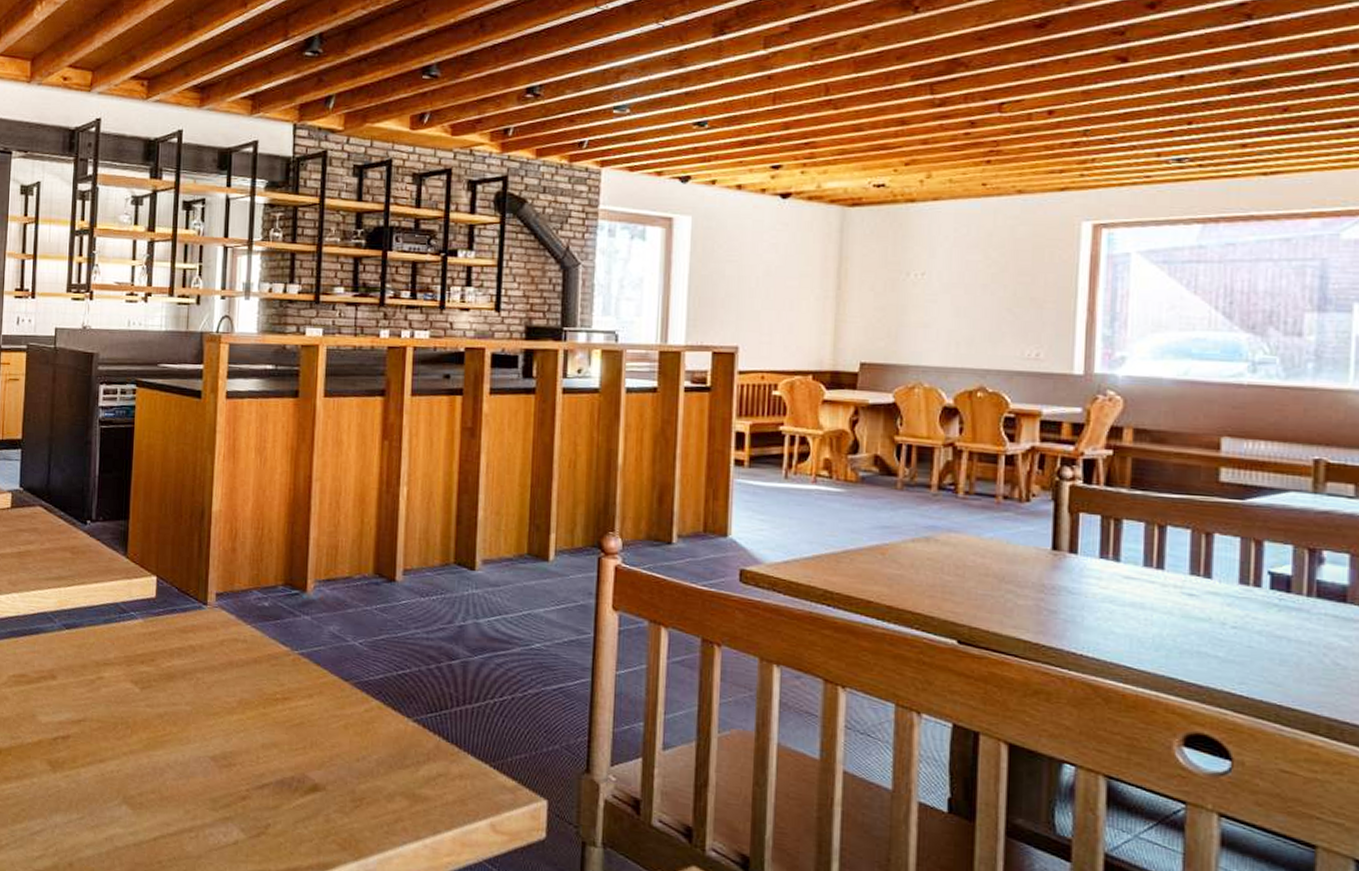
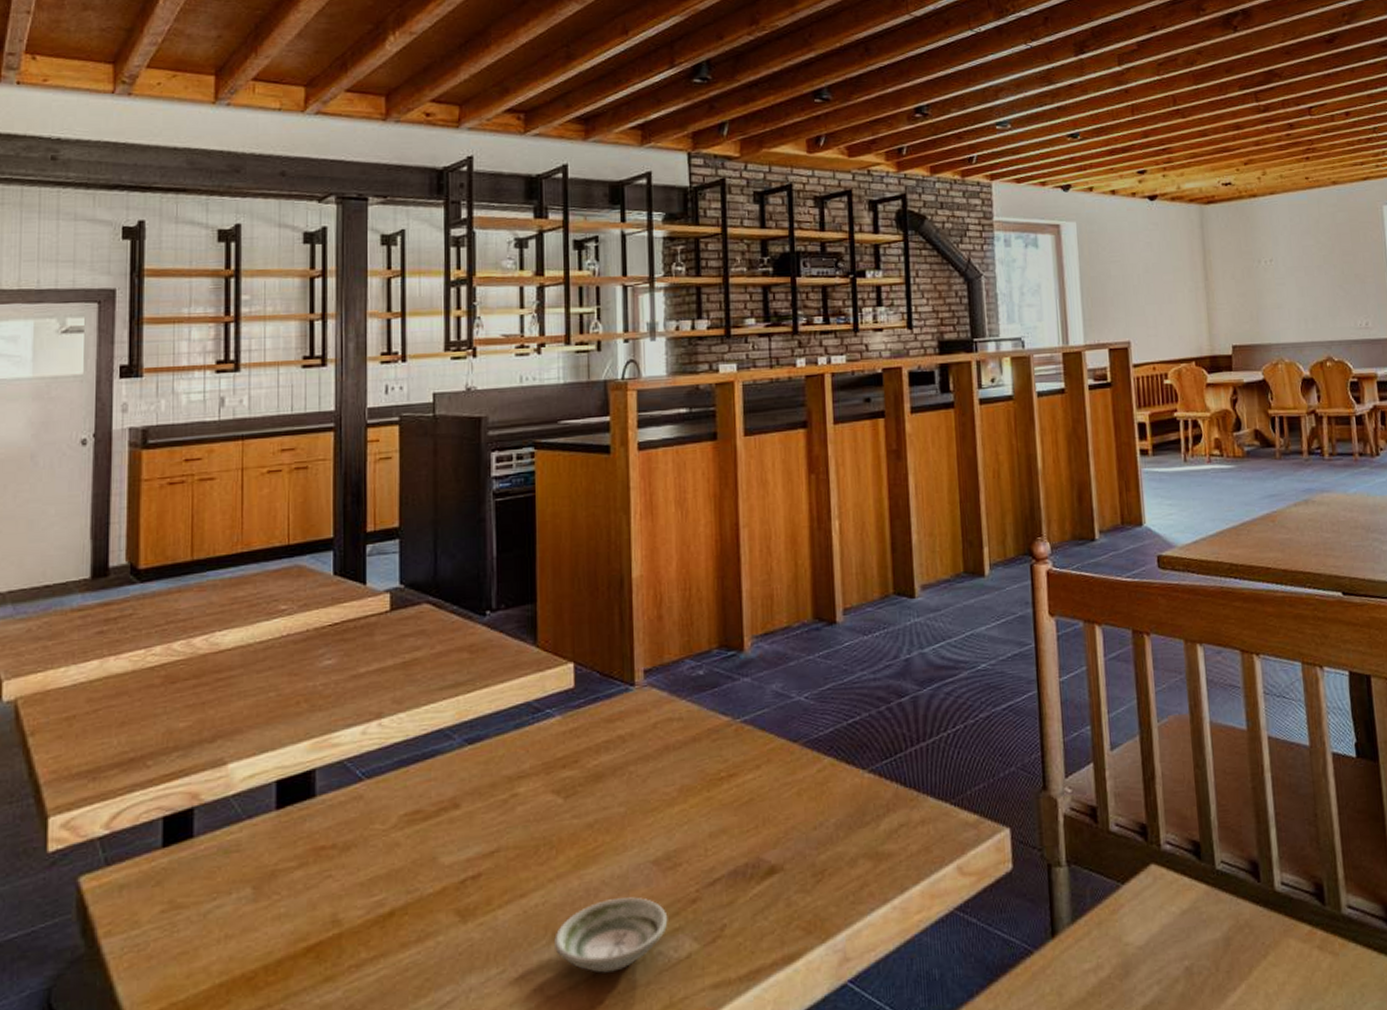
saucer: none [124,780,221,840] -> present [554,897,668,973]

